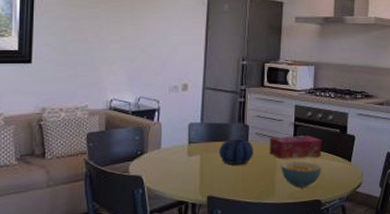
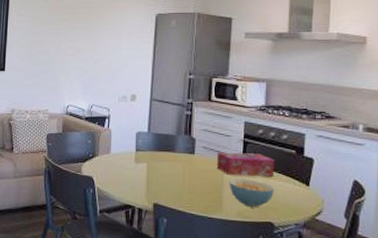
decorative bowl: present [218,138,253,165] -> none [164,150,200,177]

